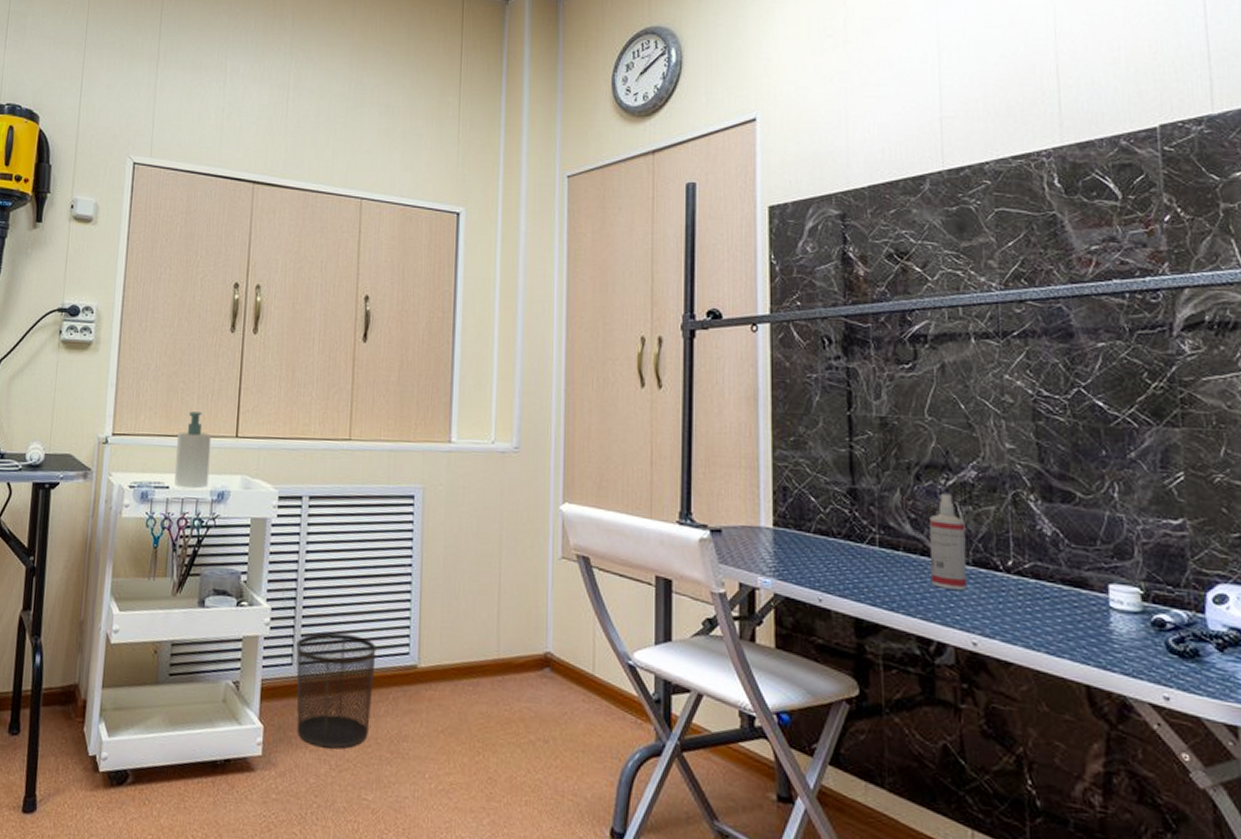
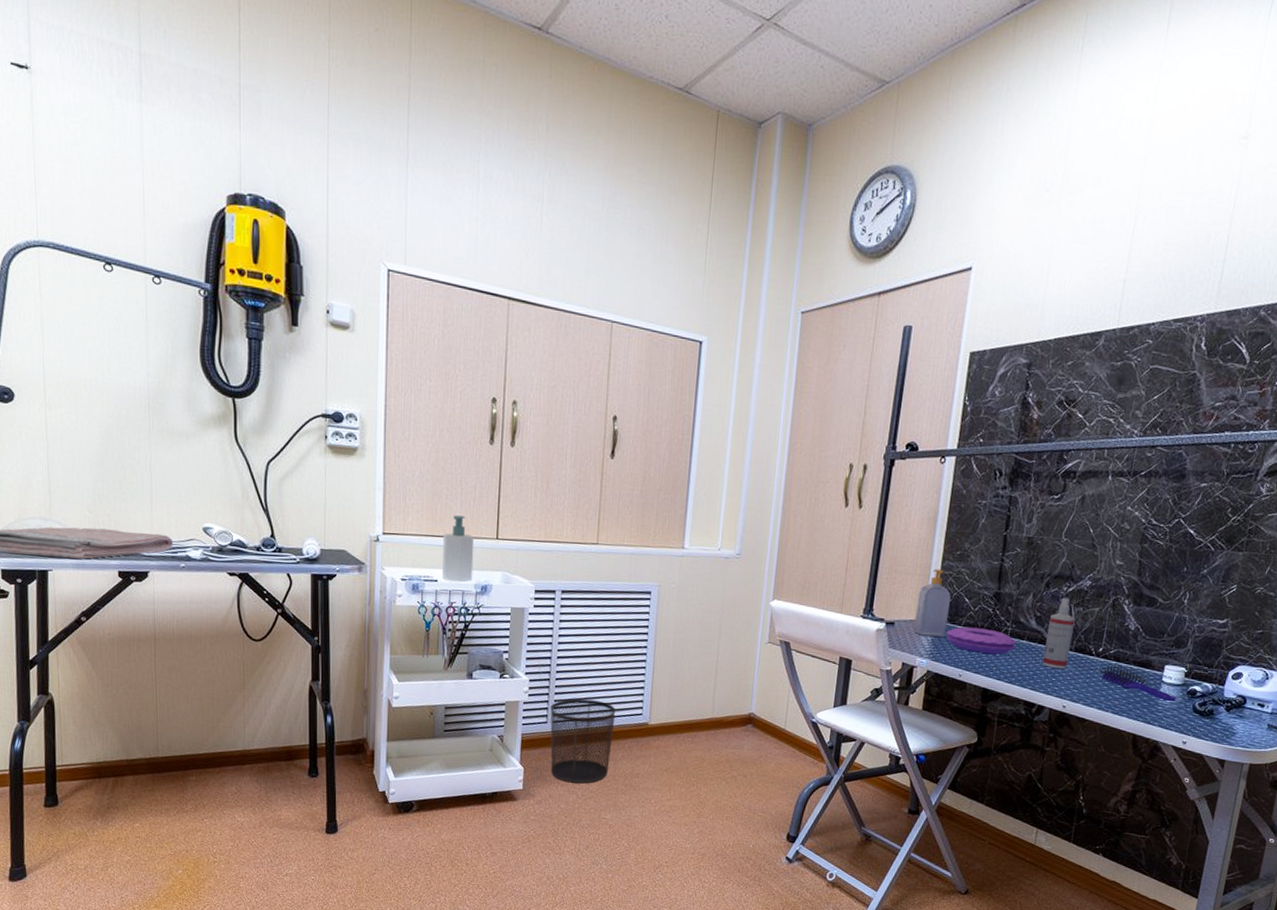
soap bottle: none [747,459,791,548] -> present [913,568,951,637]
dog toy: none [791,534,891,571] -> present [946,626,1017,655]
hairbrush: none [1014,581,1137,638] -> present [1099,663,1177,702]

